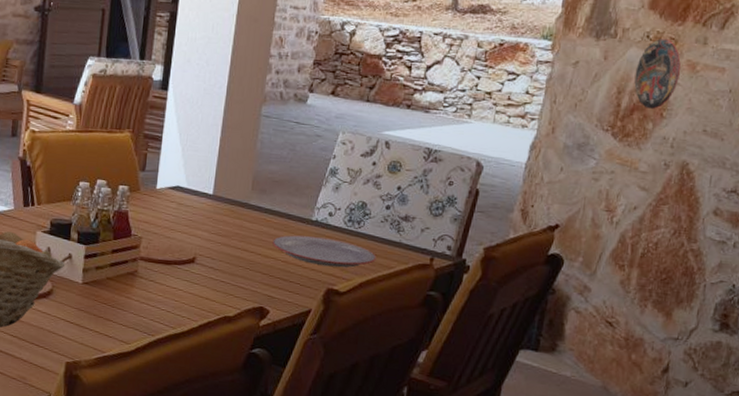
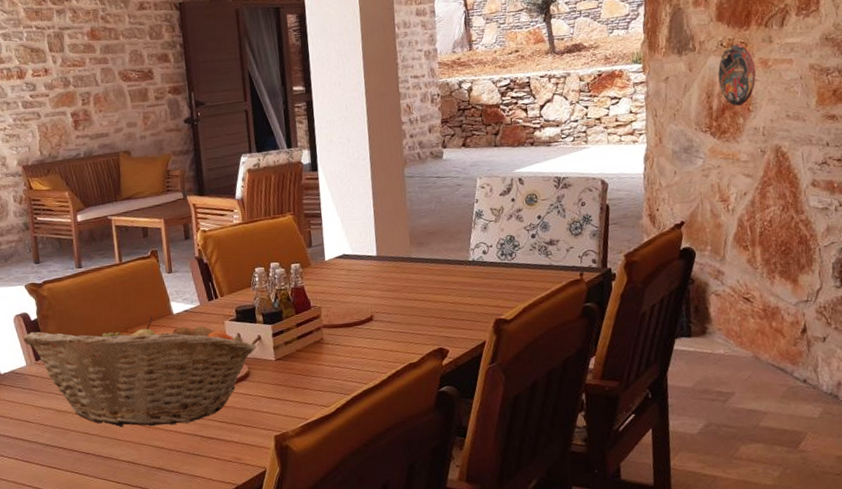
plate: present [272,235,376,268] -> none [438,273,533,300]

